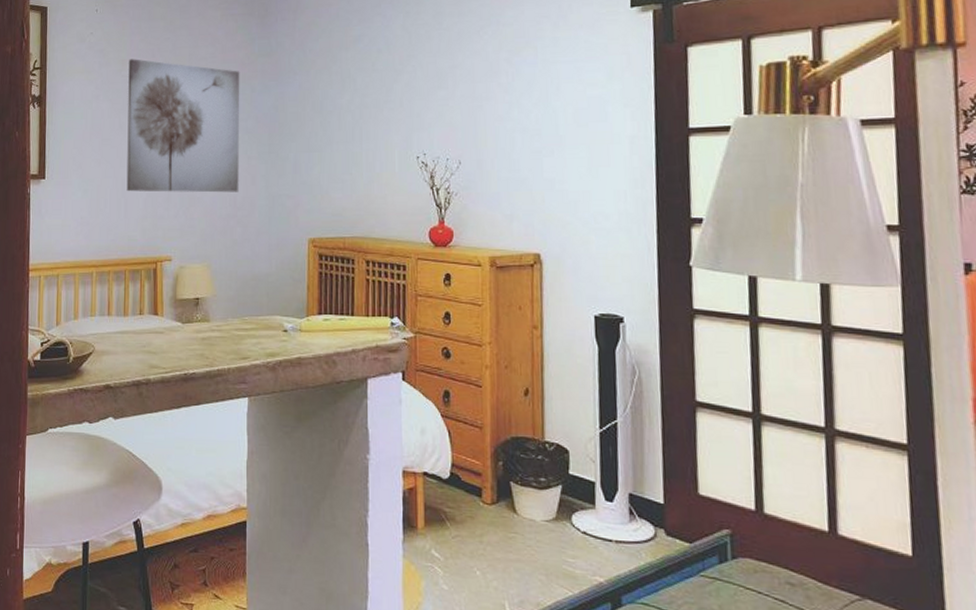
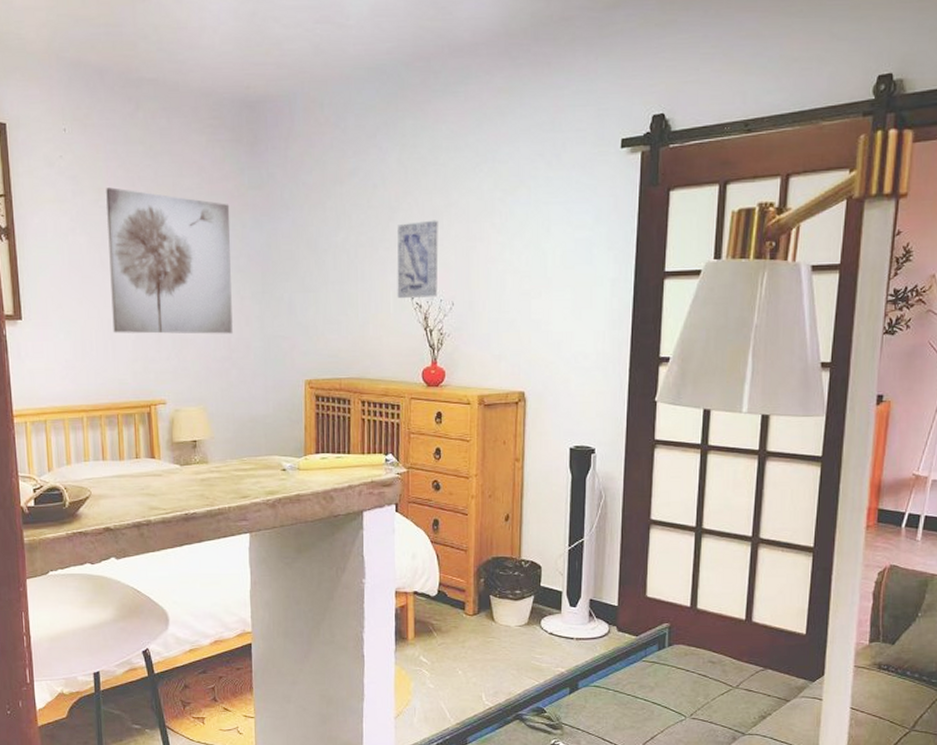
wall art: none [401,81,444,157] -> present [397,220,438,298]

